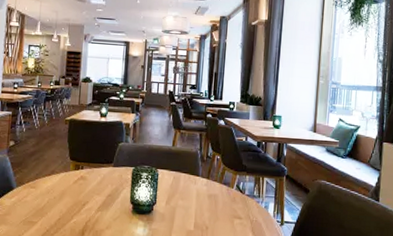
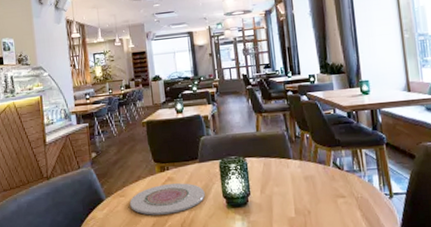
plate: none [39,182,114,212] -> present [130,183,205,215]

